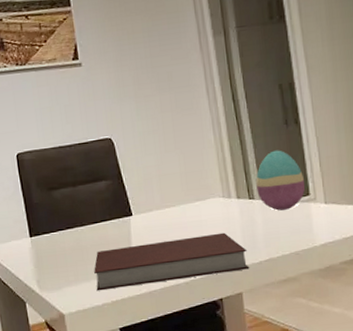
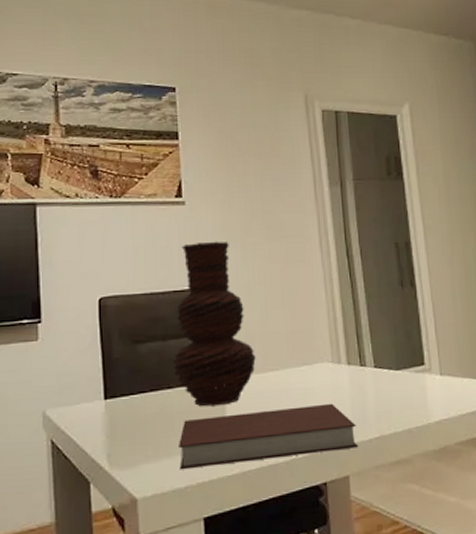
vase: none [81,96,155,240] -> present [172,241,256,407]
decorative egg: present [256,150,306,211] -> none [368,313,420,381]

